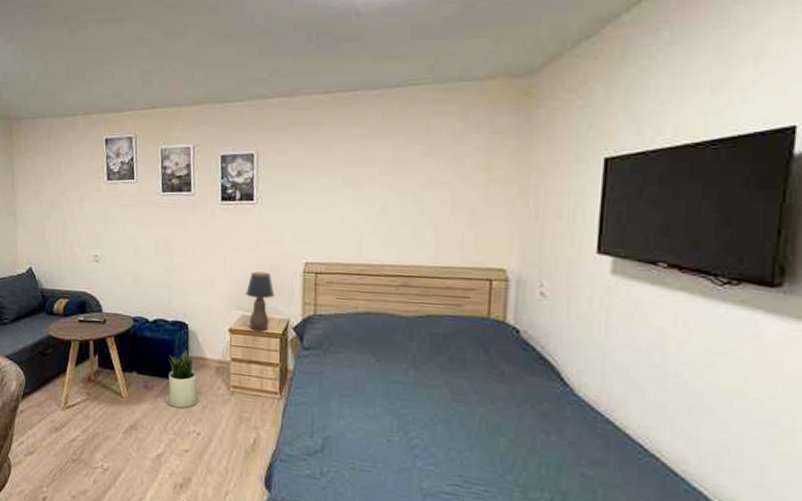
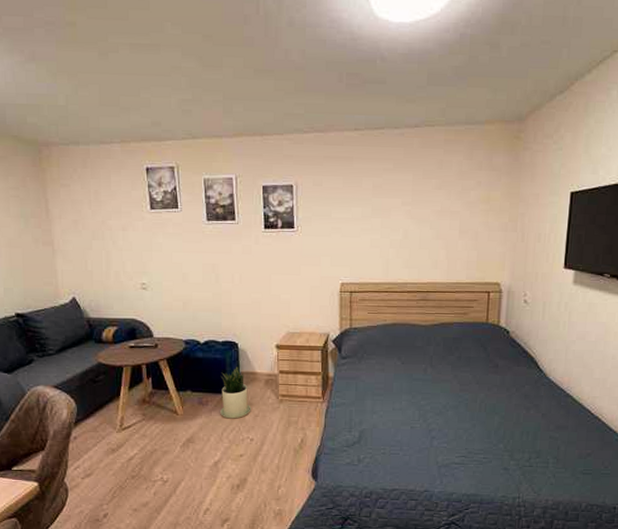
table lamp: present [246,271,275,332] -> none [290,293,316,346]

